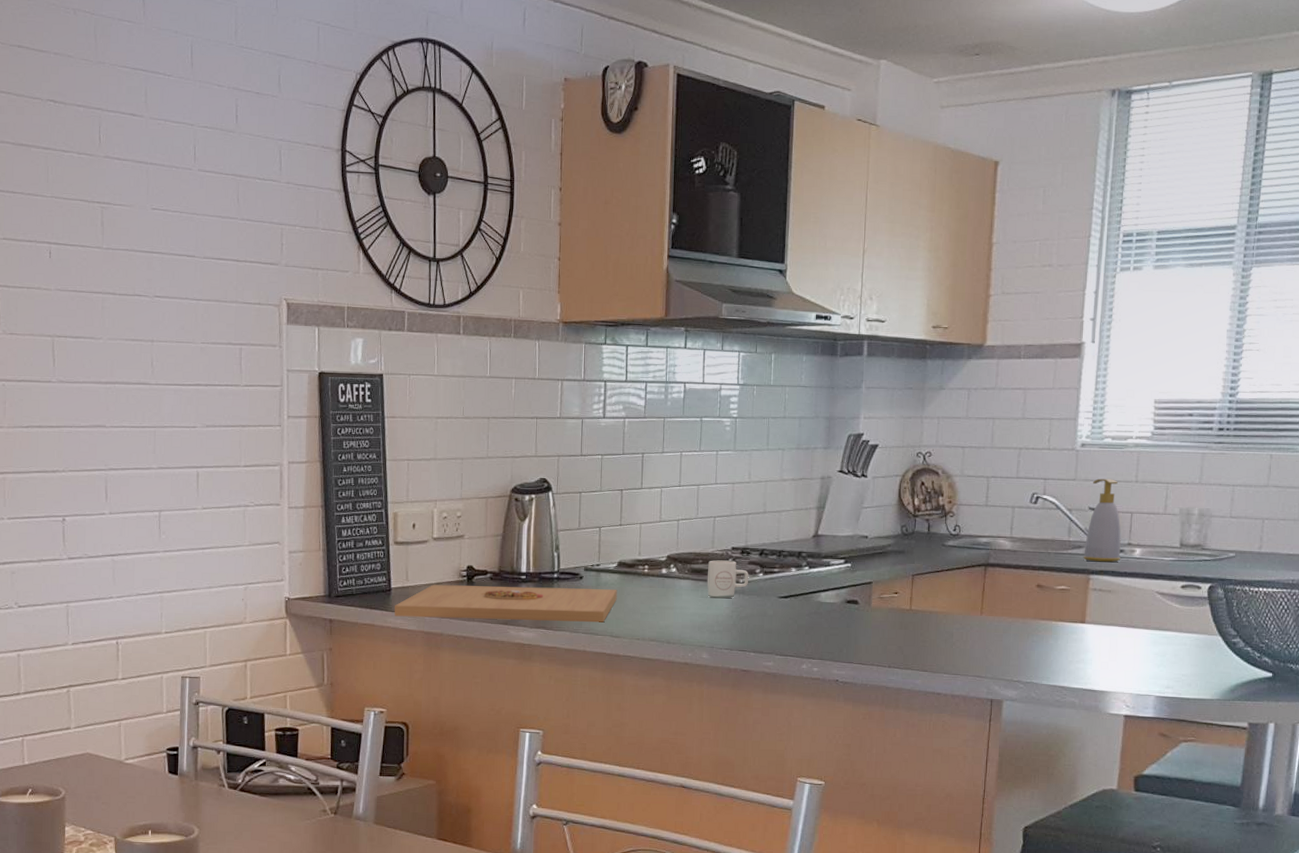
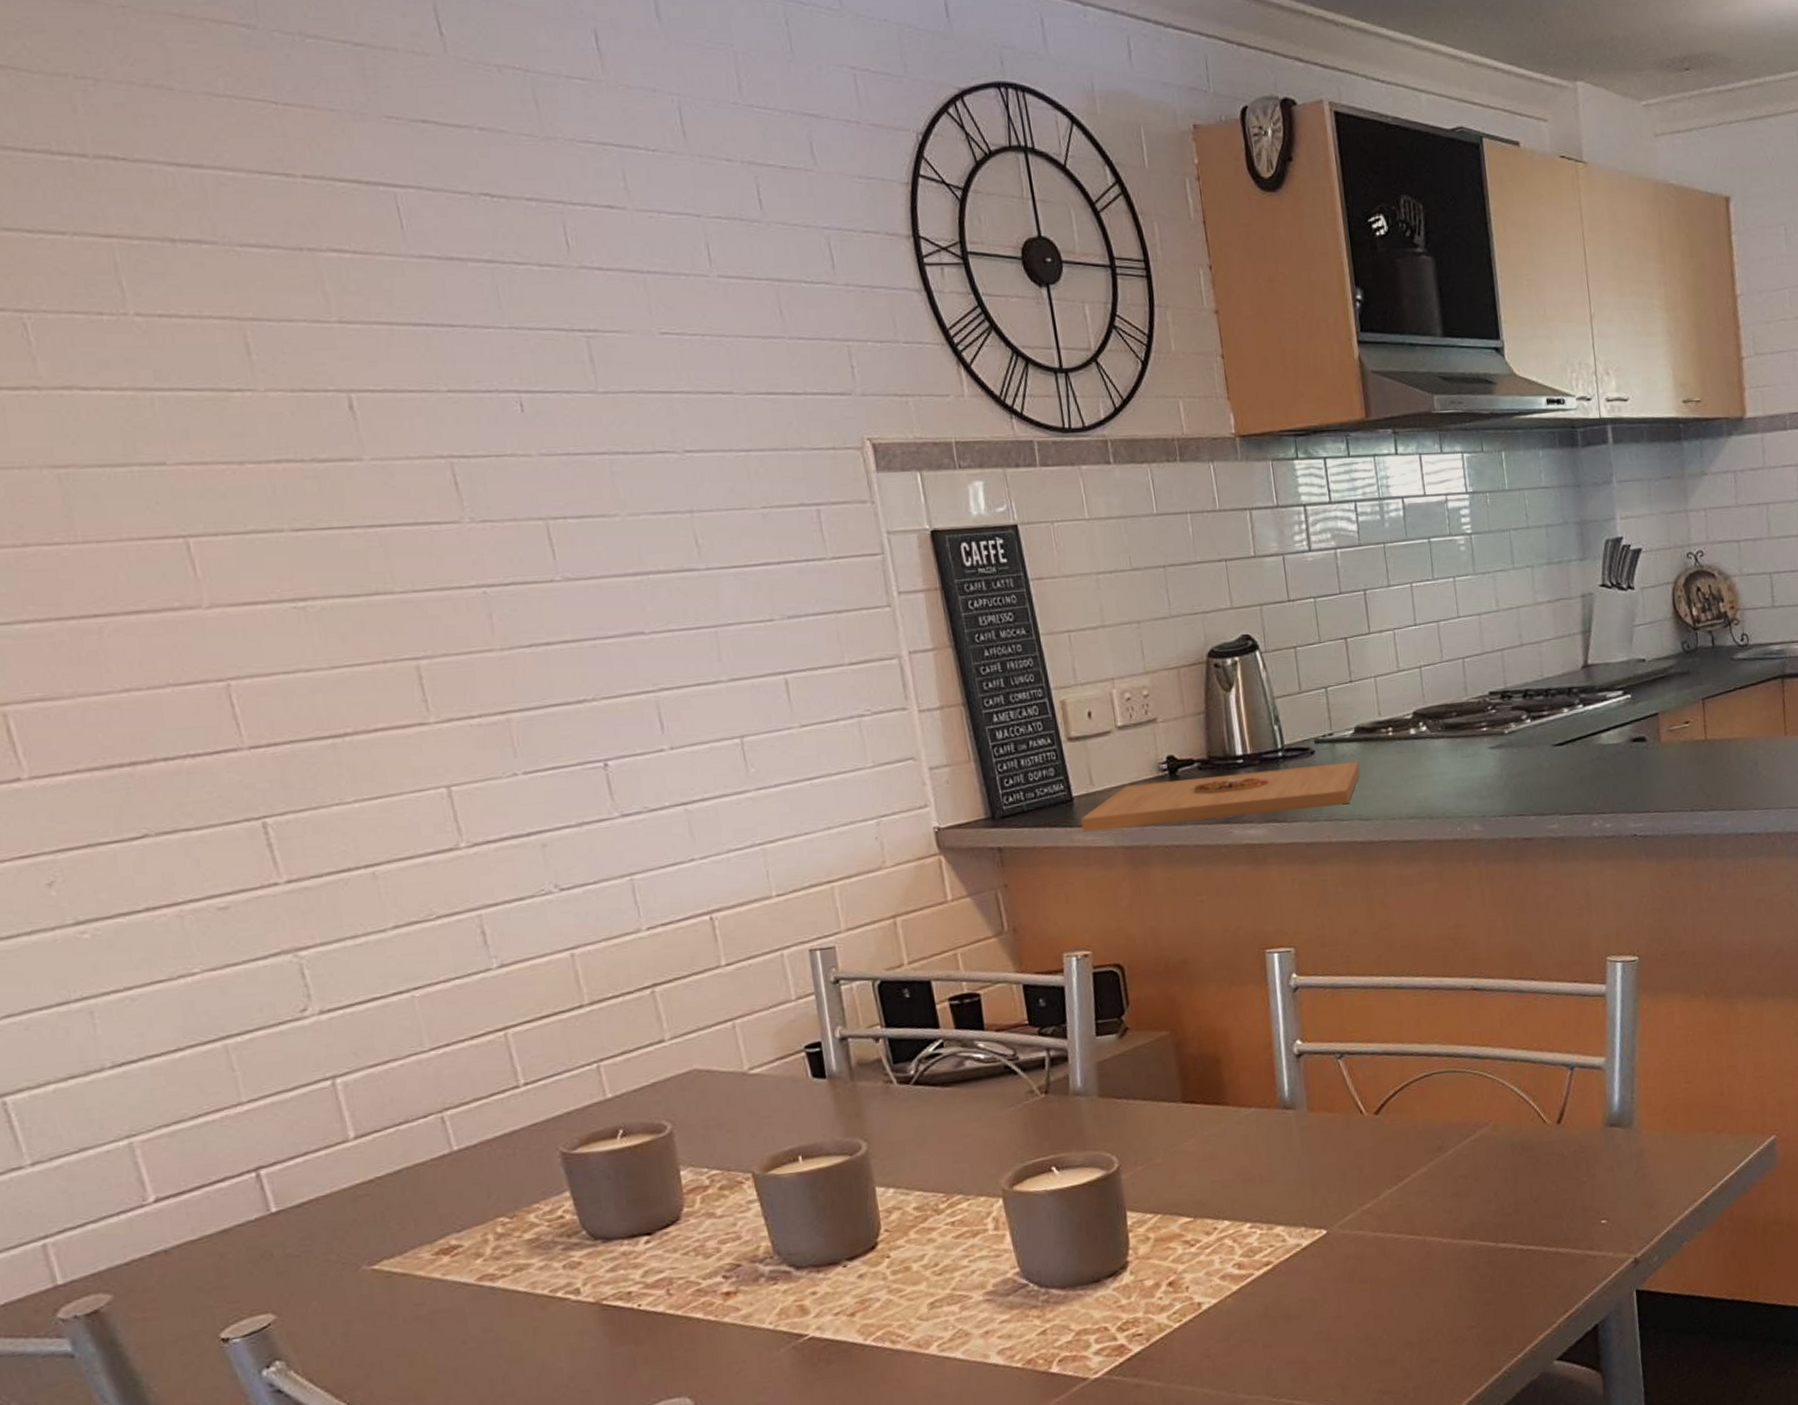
mug: present [707,560,748,599] -> none [1464,708,1515,757]

